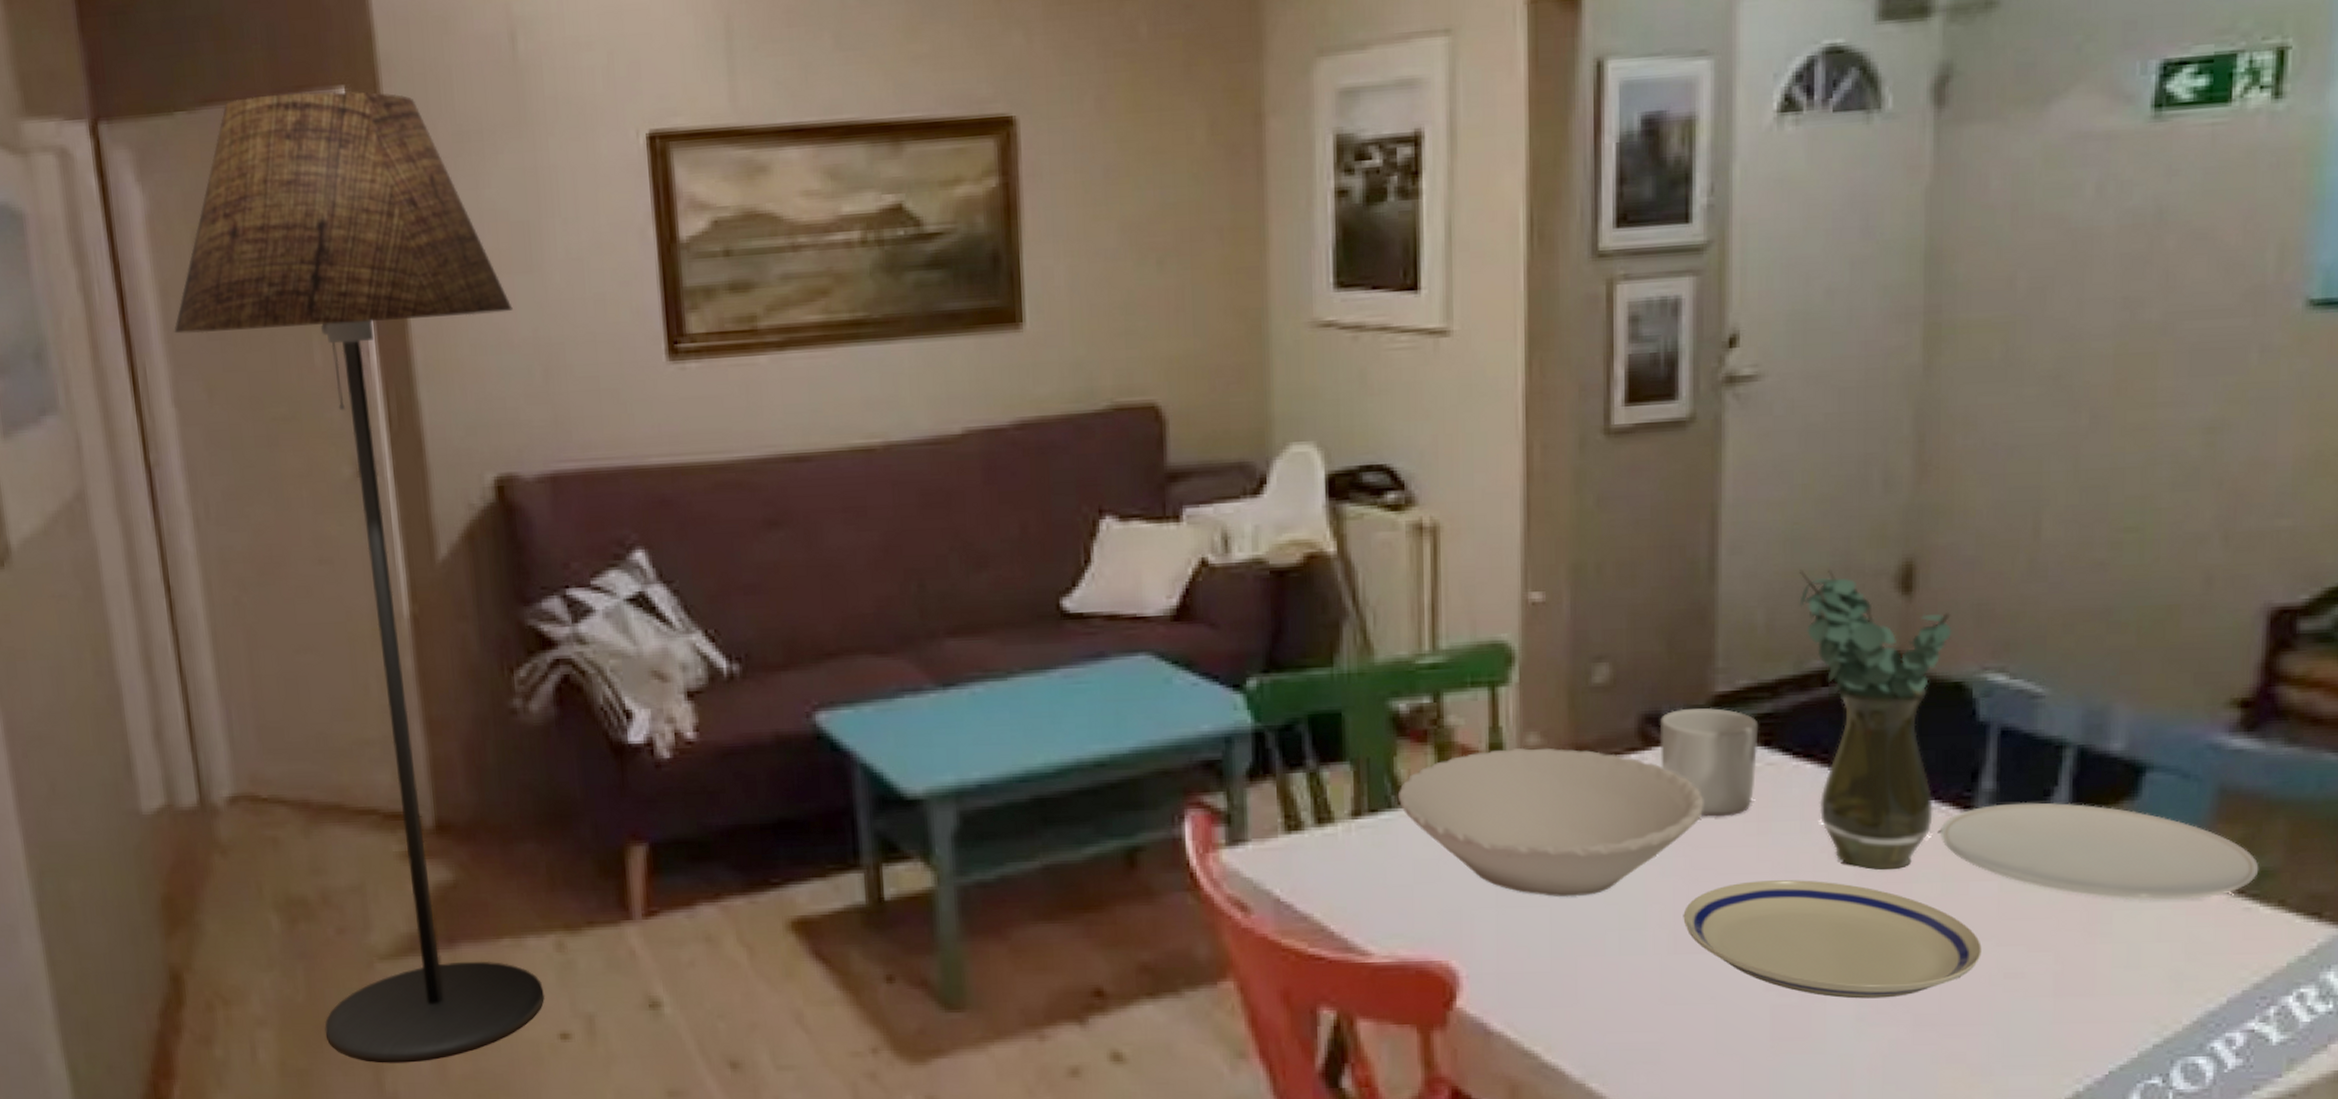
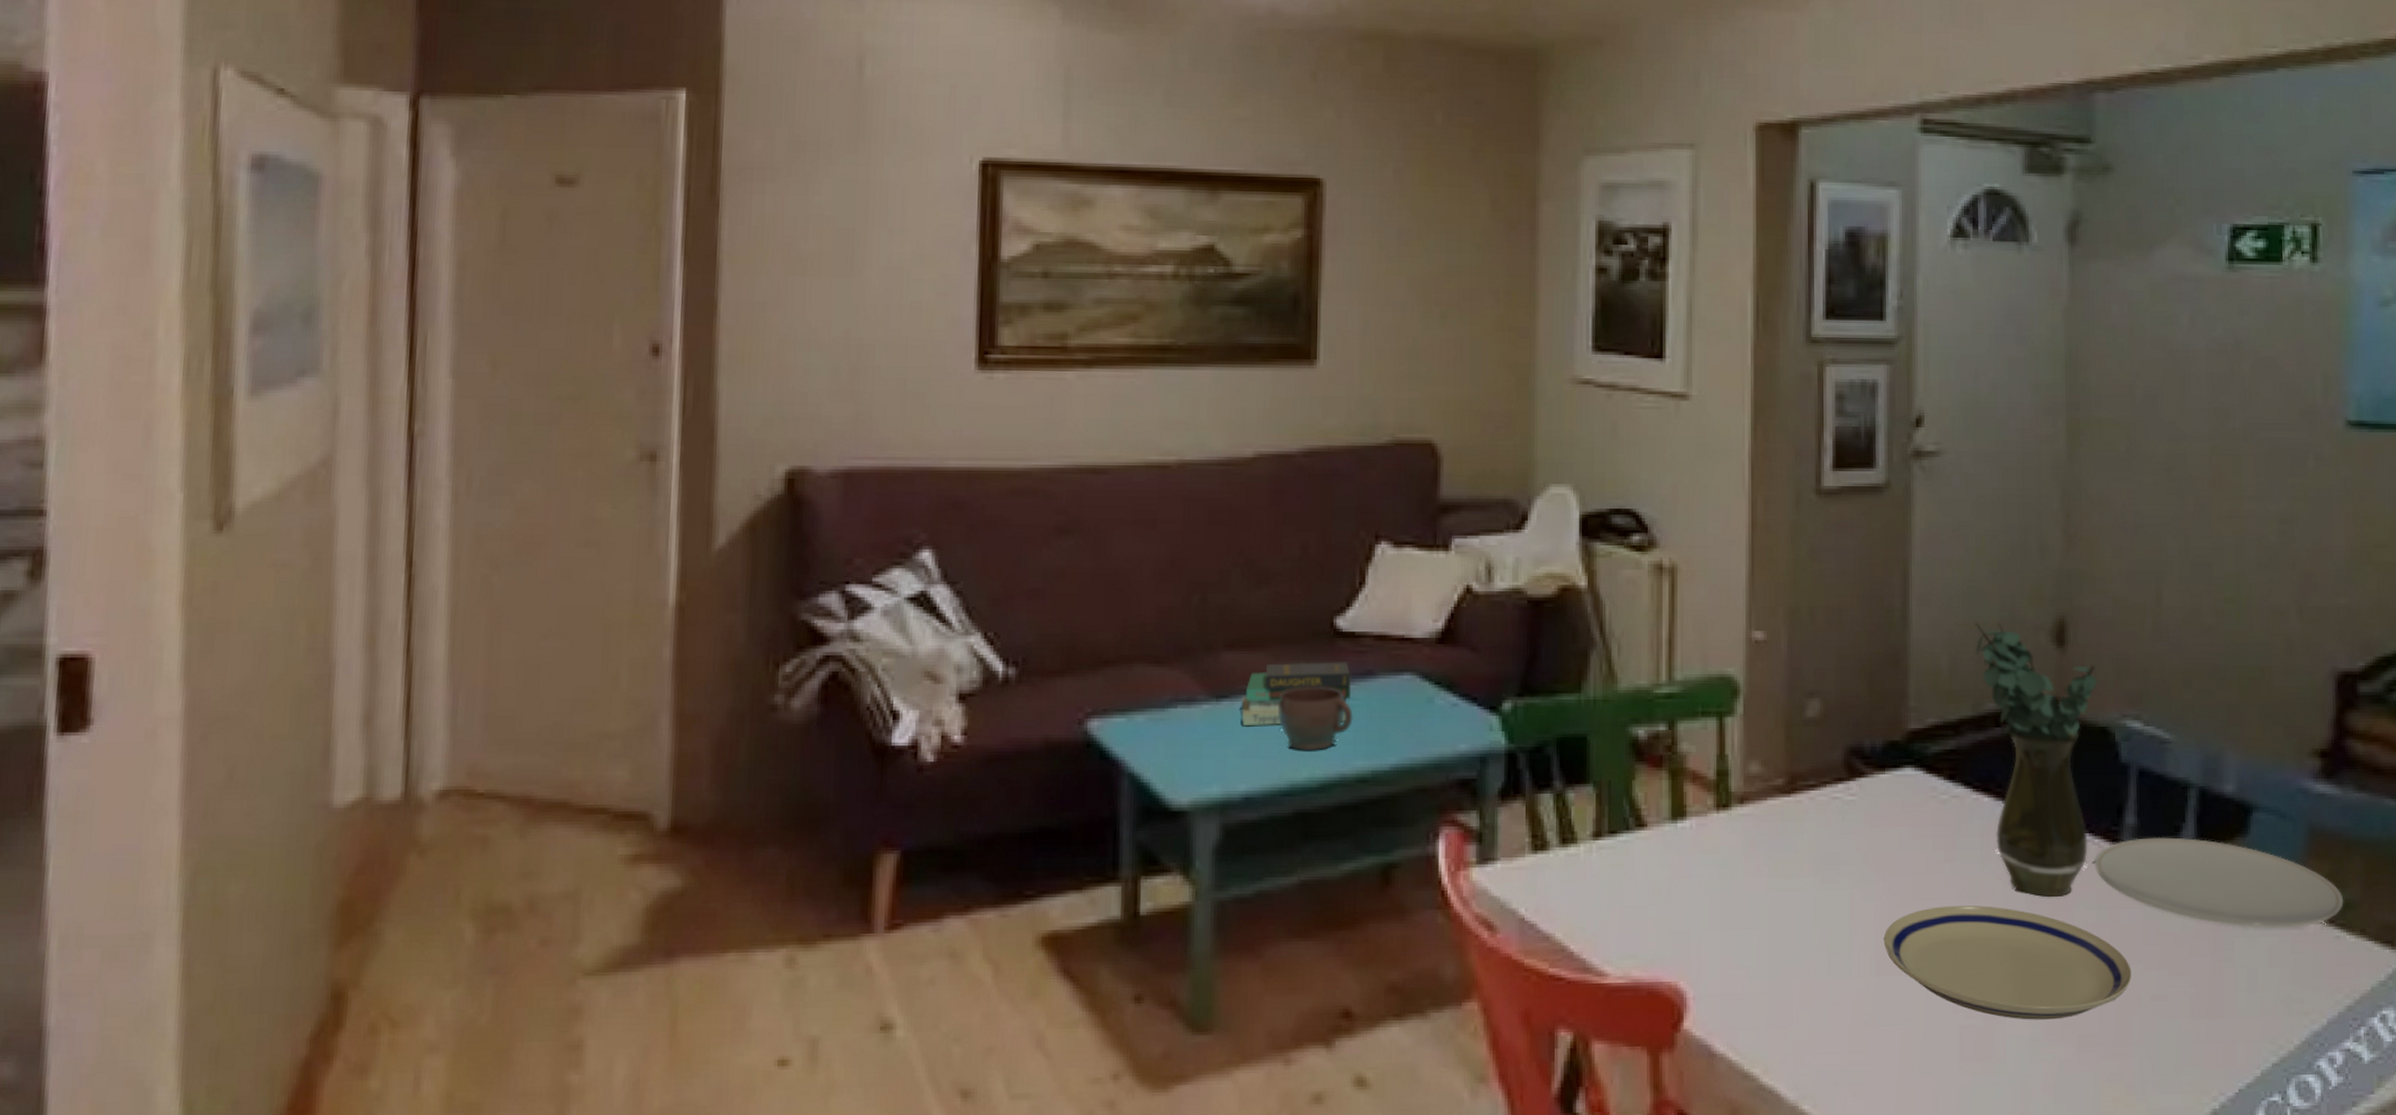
floor lamp: present [174,91,545,1063] -> none [465,88,827,1095]
books: none [968,644,1083,714] -> present [1241,662,1351,727]
cup: none [1008,670,1087,737] -> present [1278,687,1353,751]
bowl: present [1397,747,1704,897] -> none [1635,775,1900,920]
mug: present [1660,708,1759,817] -> none [1863,742,1945,845]

